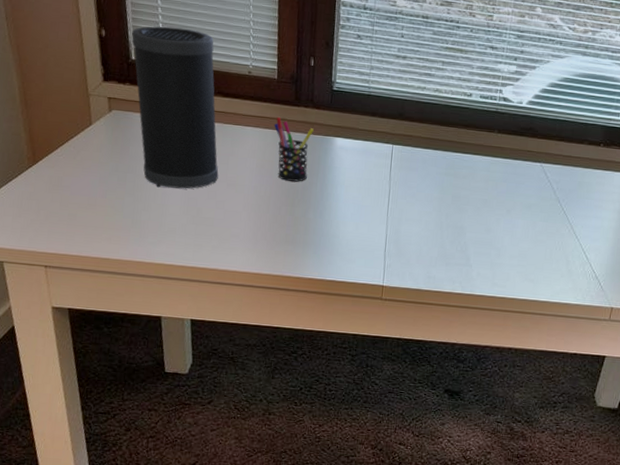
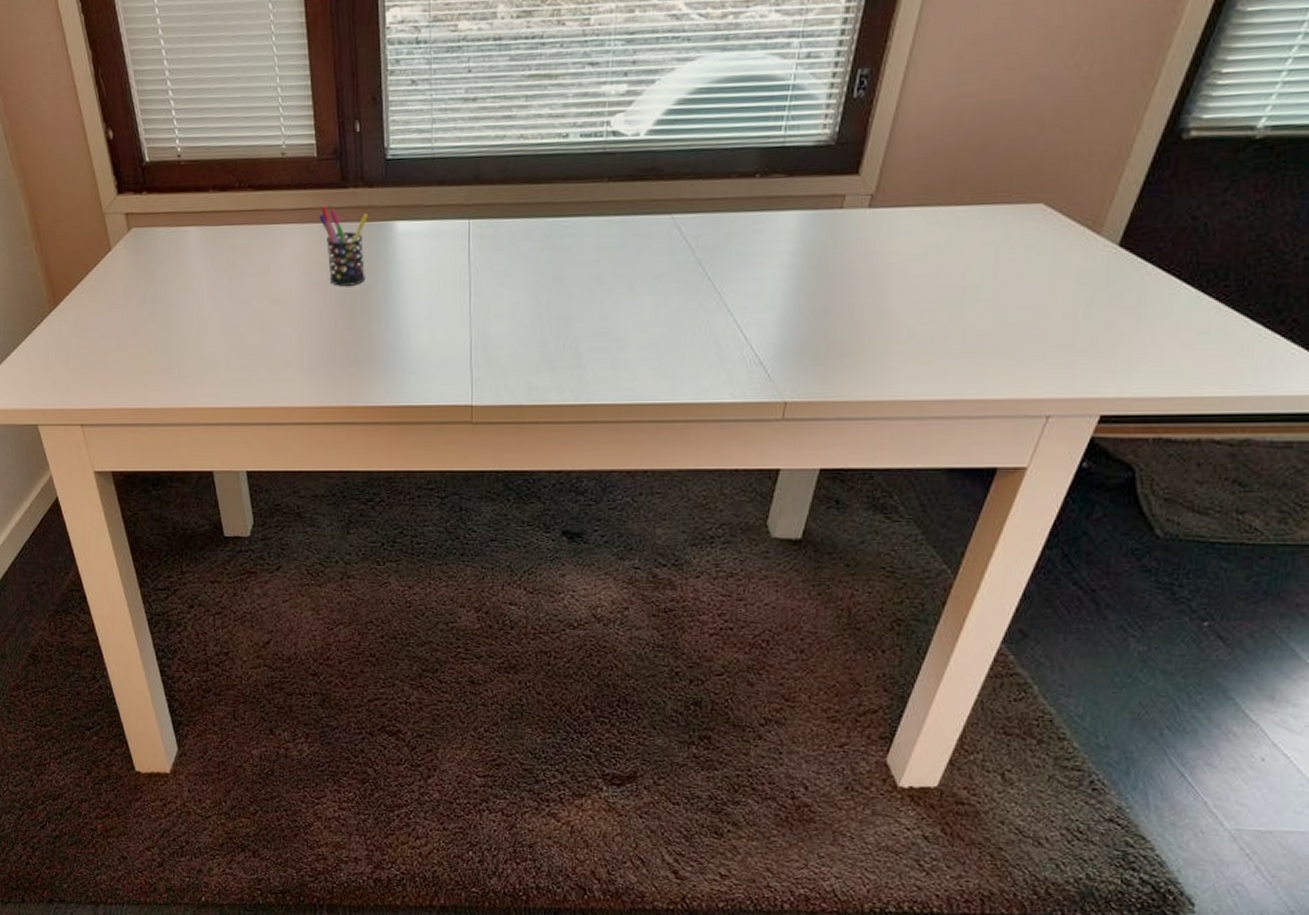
speaker: present [131,26,219,189] -> none [141,111,260,316]

